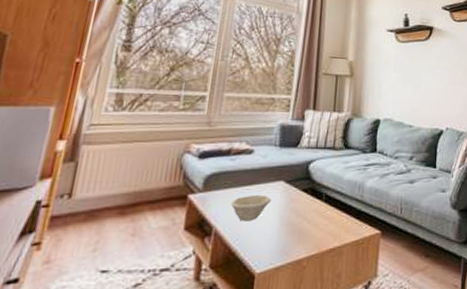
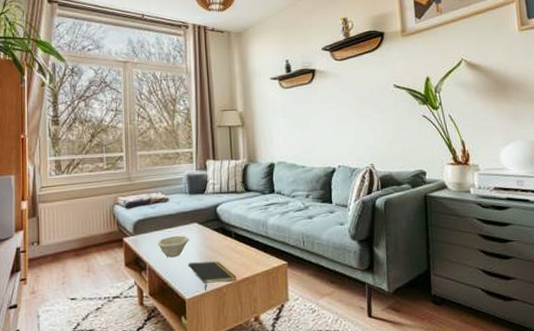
notepad: none [264,228,322,263] -> present [188,261,237,290]

